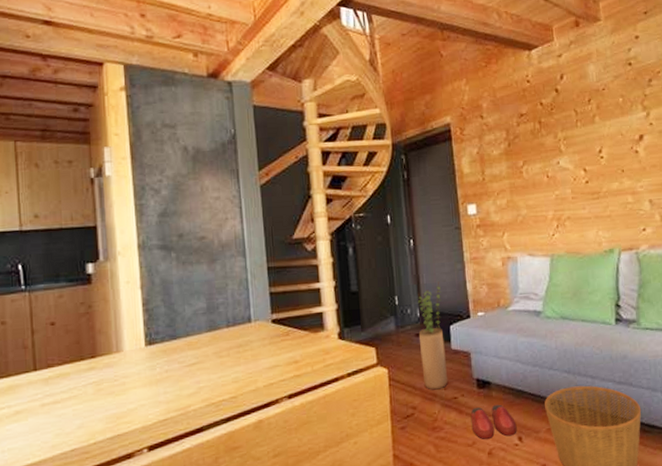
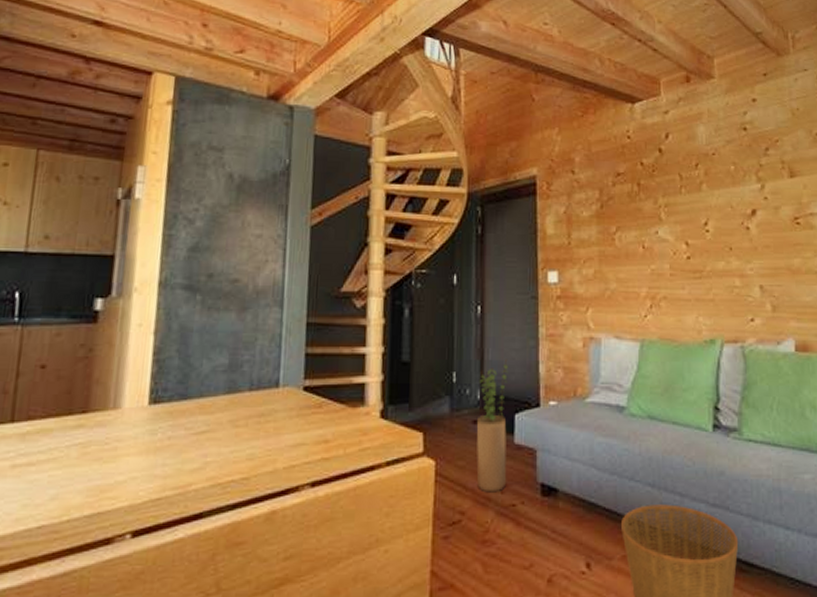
slippers: present [470,404,517,439] -> none [530,518,585,562]

